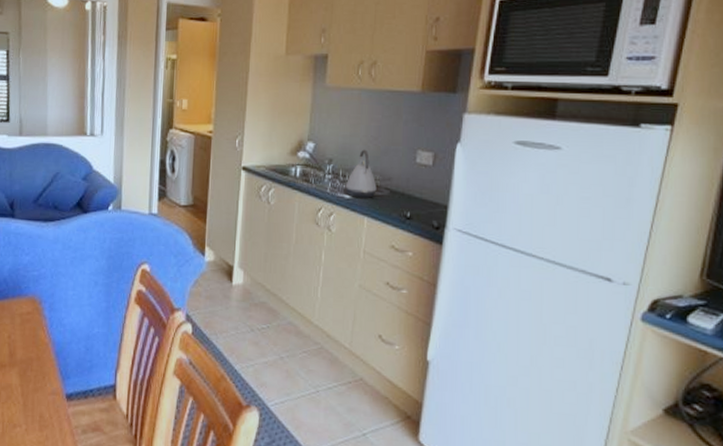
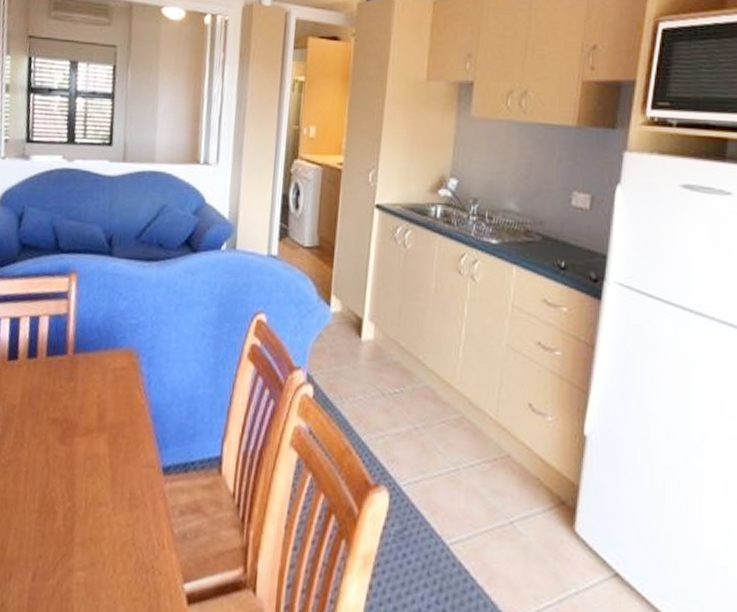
kettle: present [345,149,377,199] -> none [491,188,527,245]

